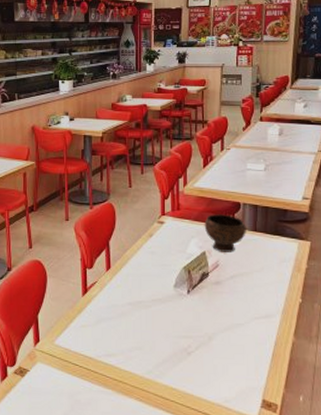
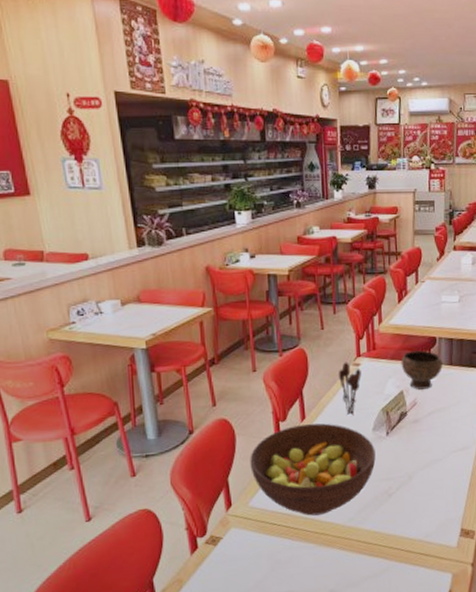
fruit bowl: none [58,274,176,363] -> present [250,423,376,516]
utensil holder: none [144,219,165,270] -> present [339,362,361,416]

